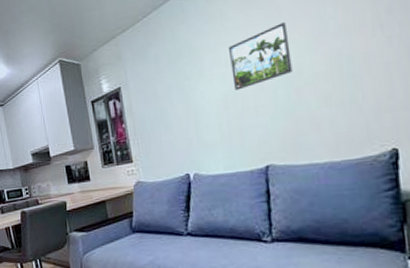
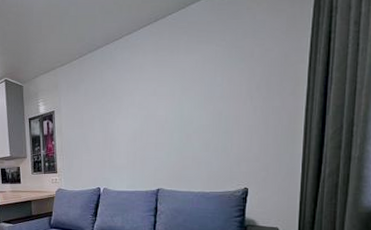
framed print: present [228,21,293,91] -> none [142,81,187,129]

